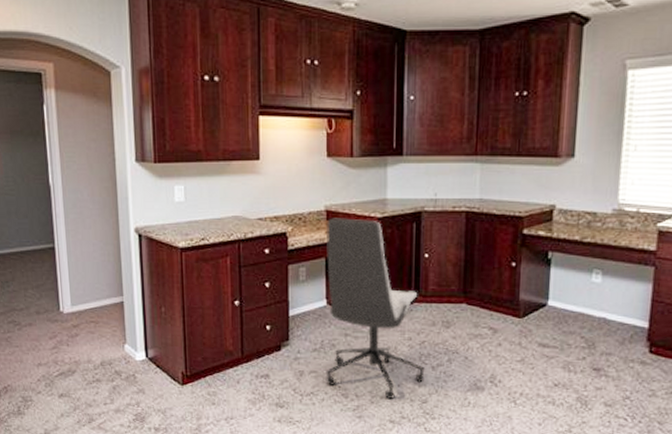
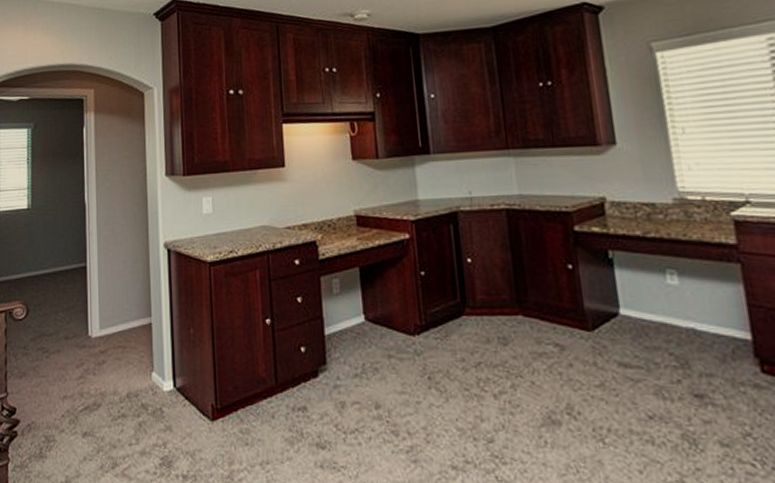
office chair: present [325,218,425,399] -> none [357,222,487,437]

